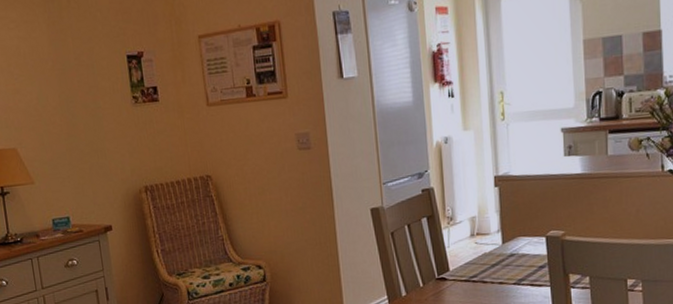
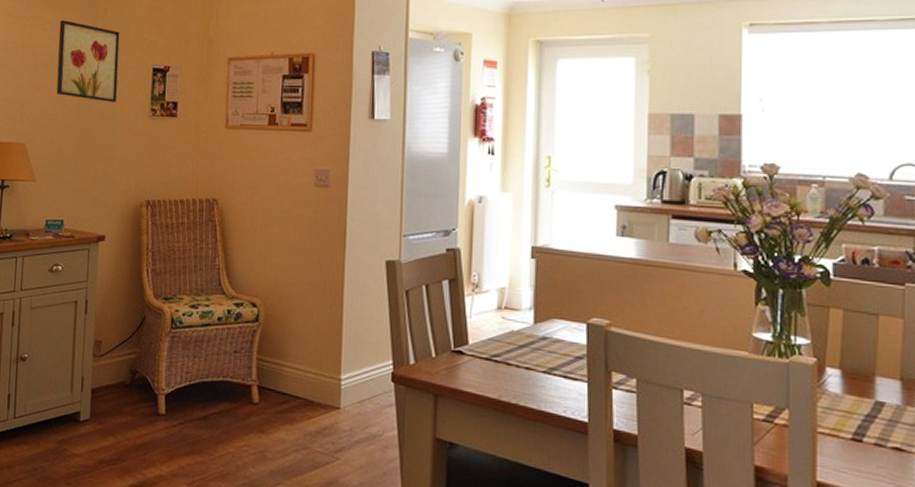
wall art: none [24,17,97,96] -> present [56,20,120,102]

